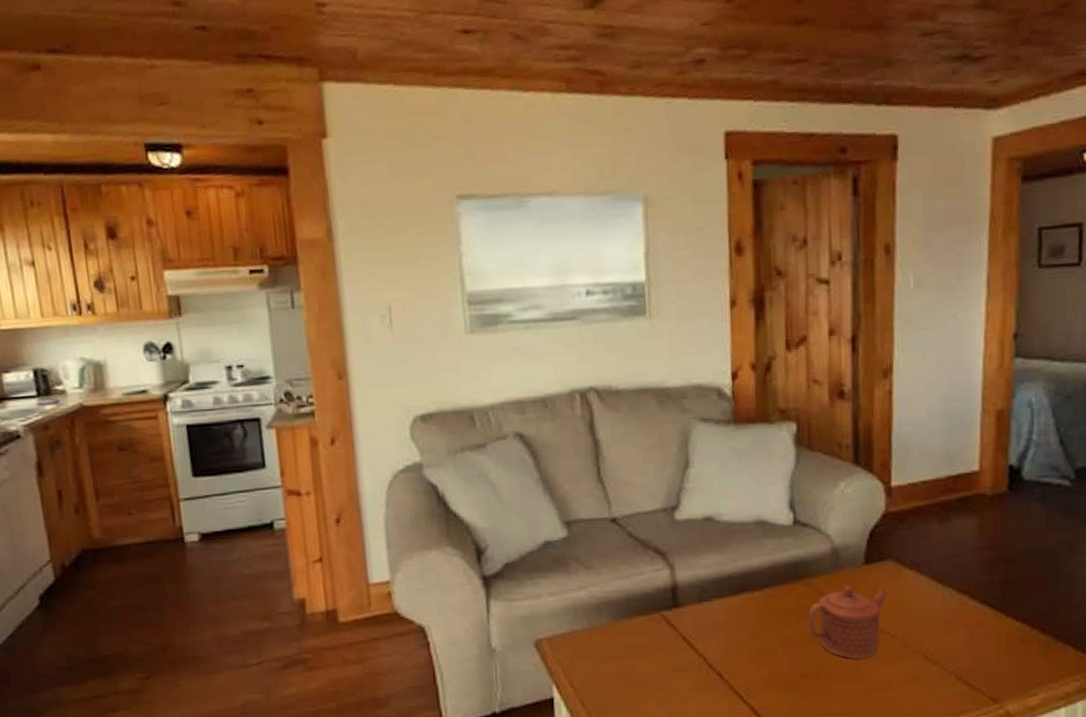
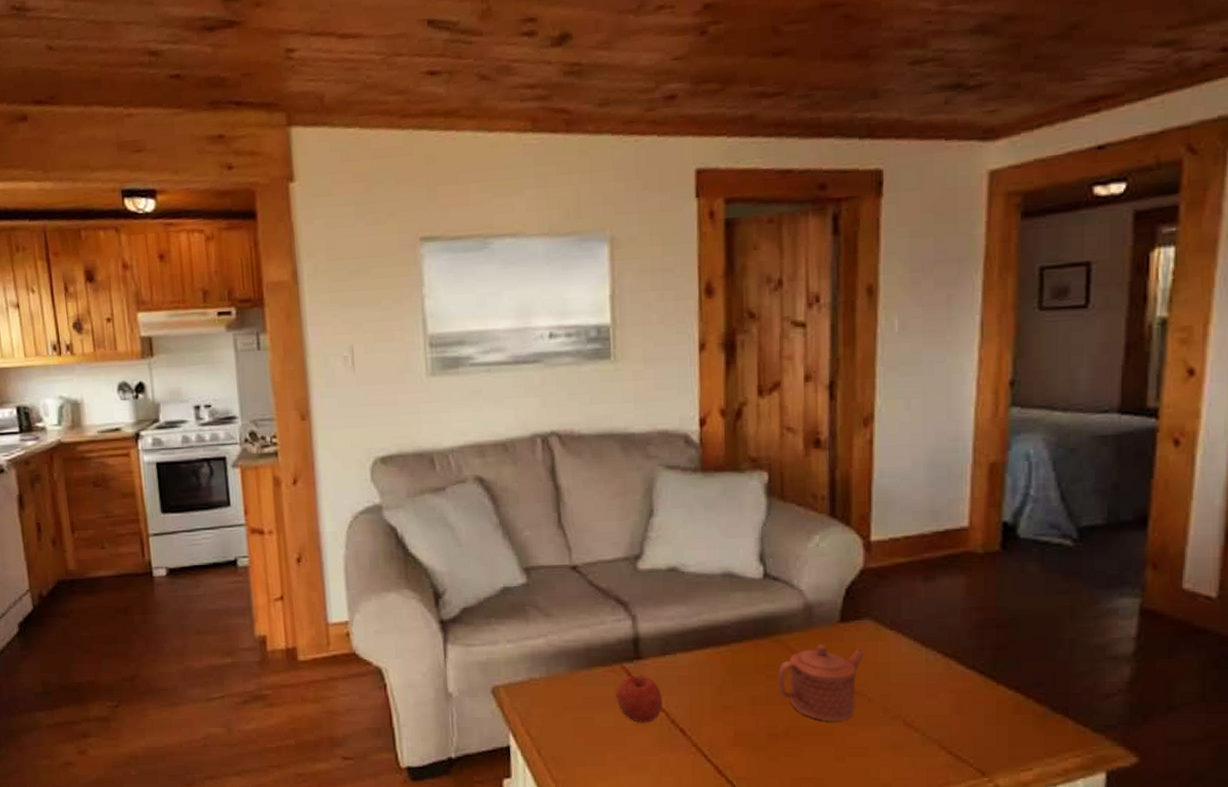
fruit: none [656,622,700,669] -> present [616,675,662,723]

